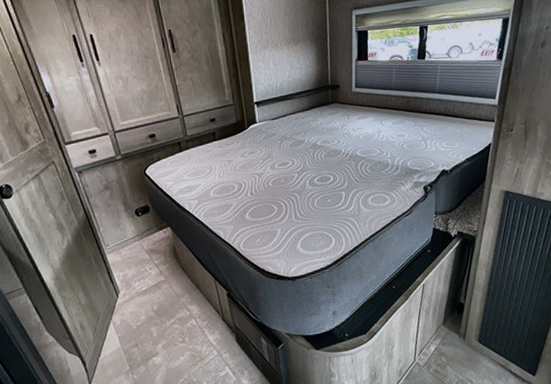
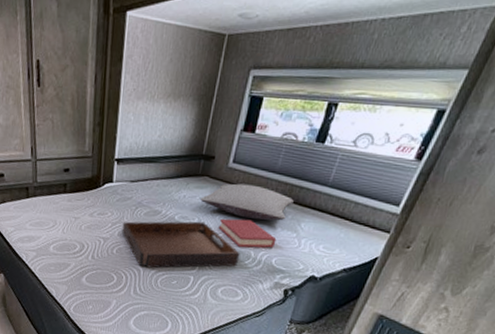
serving tray: none [272,142,380,193] -> present [121,221,240,268]
pillow: none [335,103,413,132] -> present [200,183,294,221]
hardback book: none [356,132,407,158] -> present [218,218,277,248]

